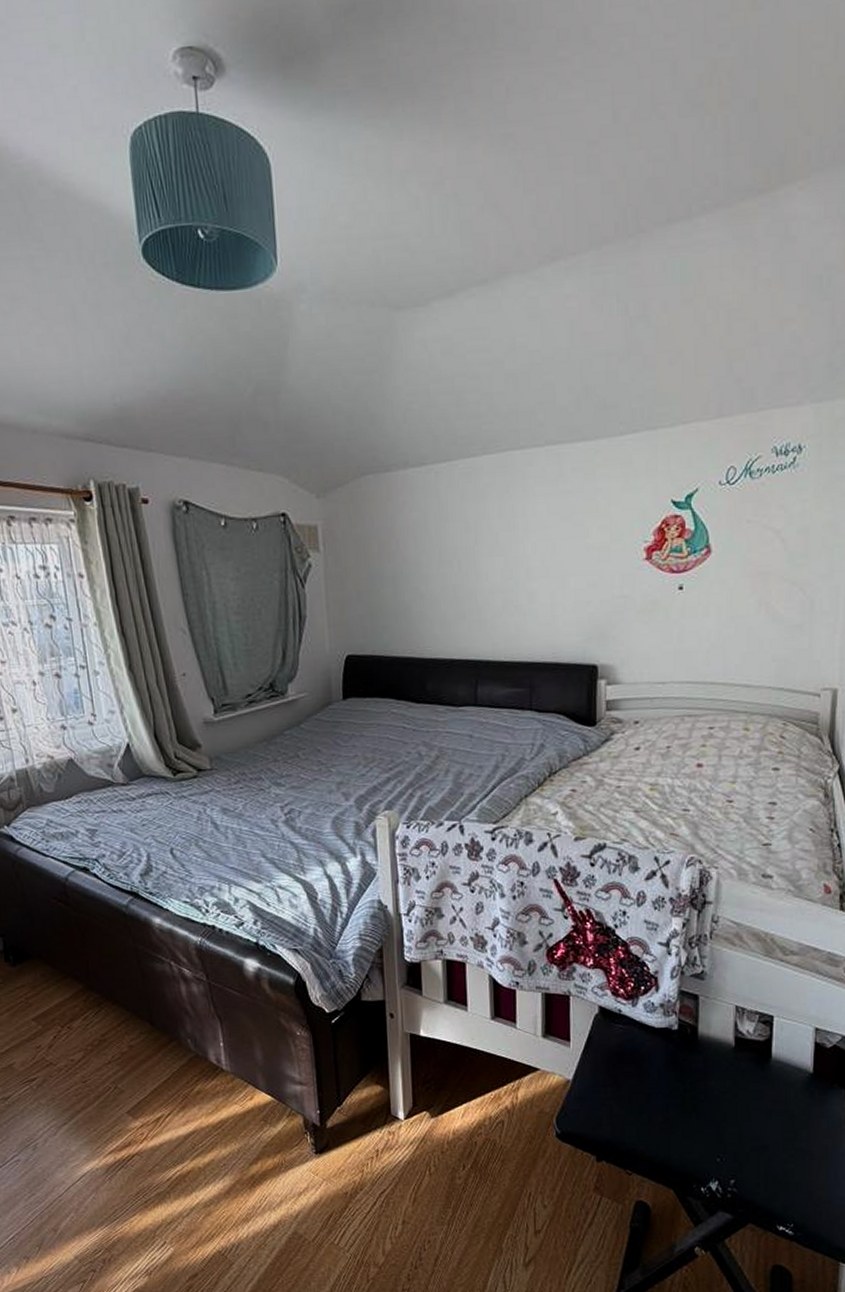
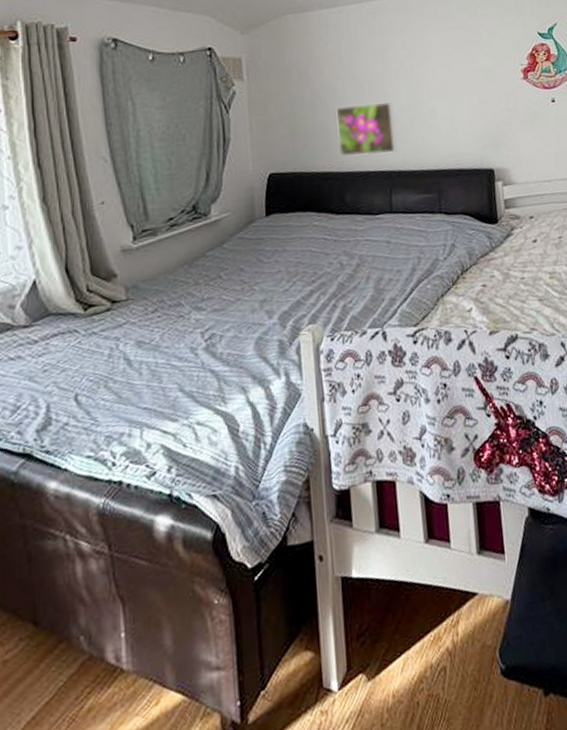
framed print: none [419,582,486,642] -> present [336,102,396,156]

